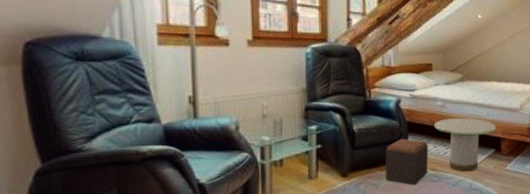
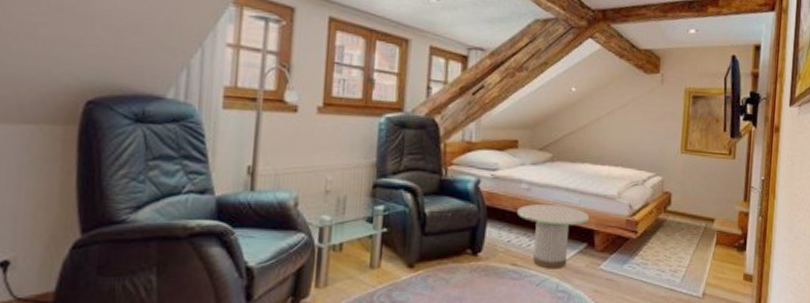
footstool: present [385,138,429,185] -> none [458,225,510,282]

